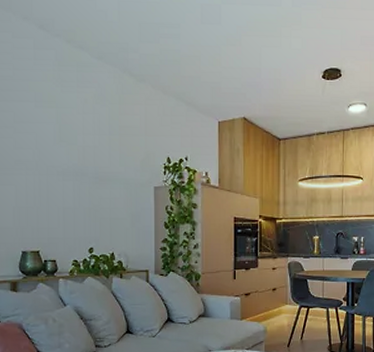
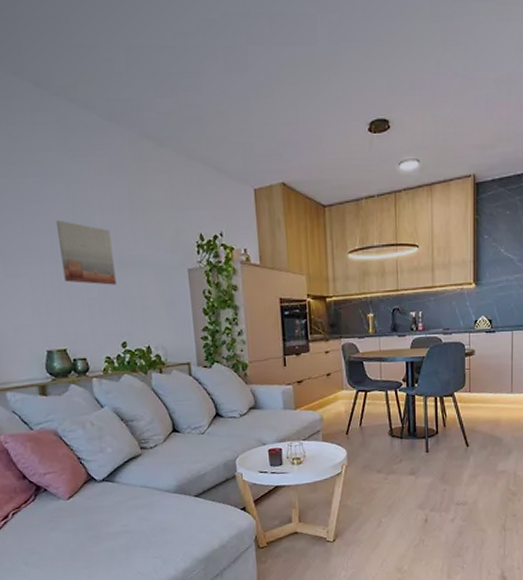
wall art: none [44,139,90,197] -> present [57,221,116,285]

